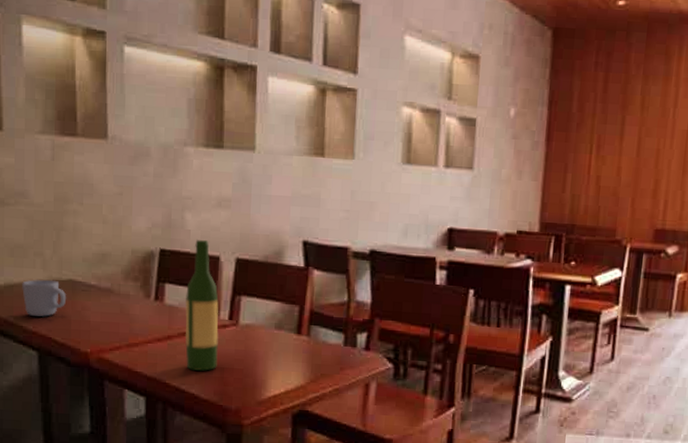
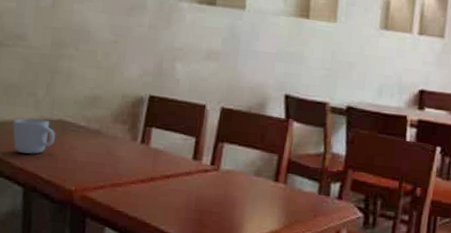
wine bottle: present [185,240,219,371] -> none [167,89,202,213]

